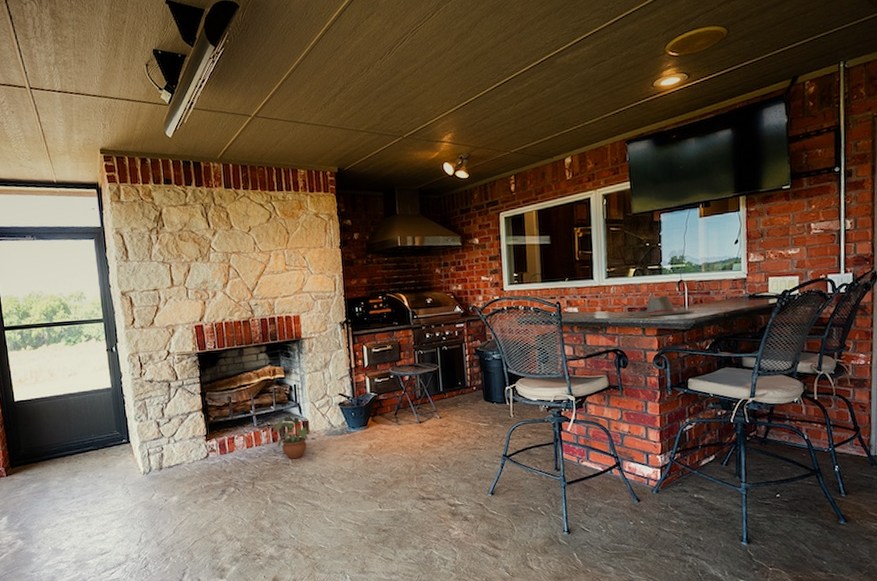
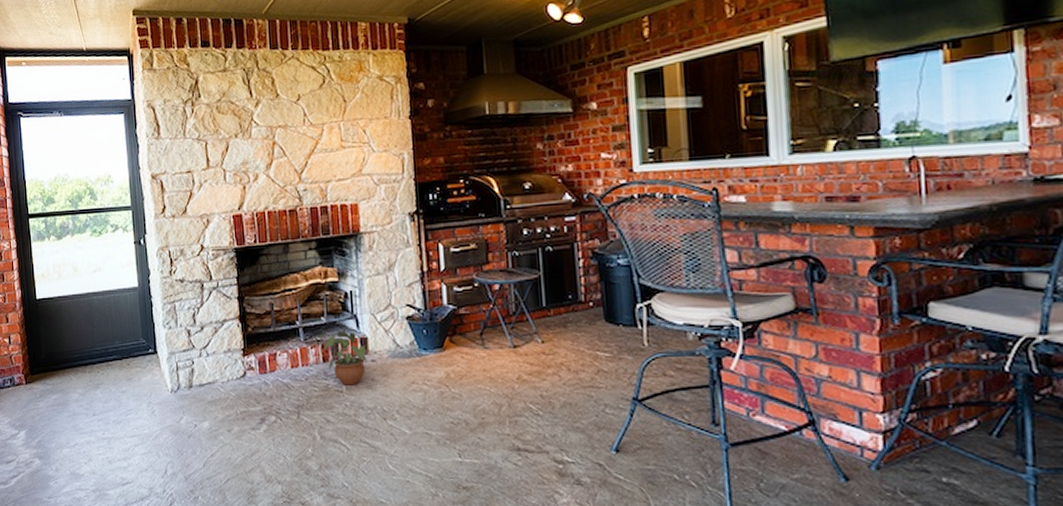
hat: present [628,295,694,317] -> none [825,178,936,210]

